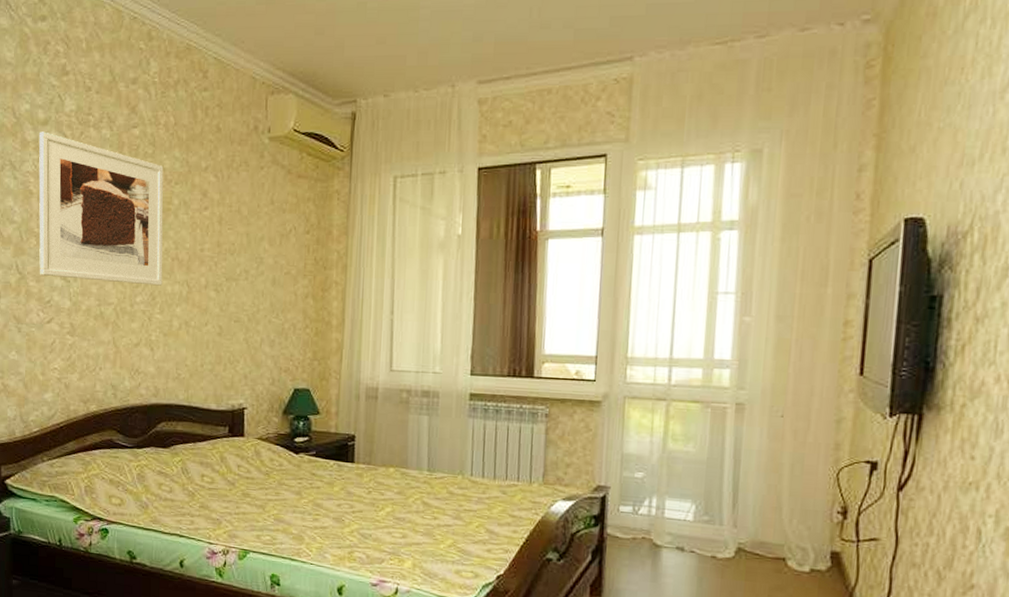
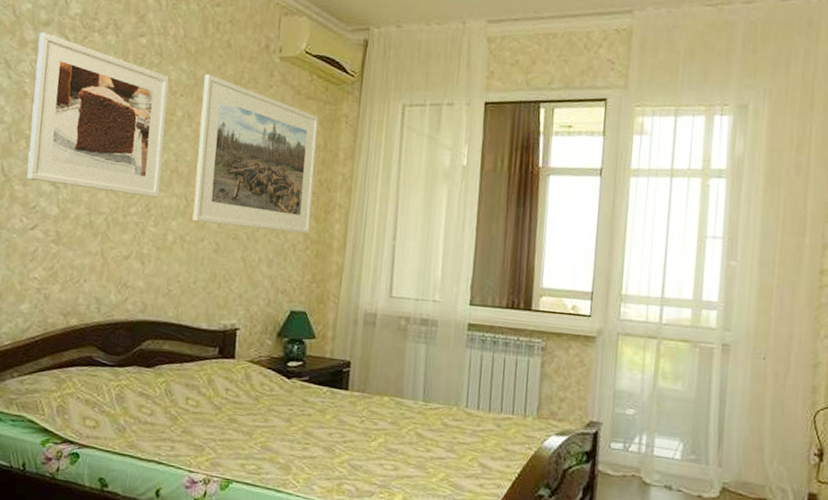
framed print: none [195,160,311,313] -> present [192,74,319,234]

